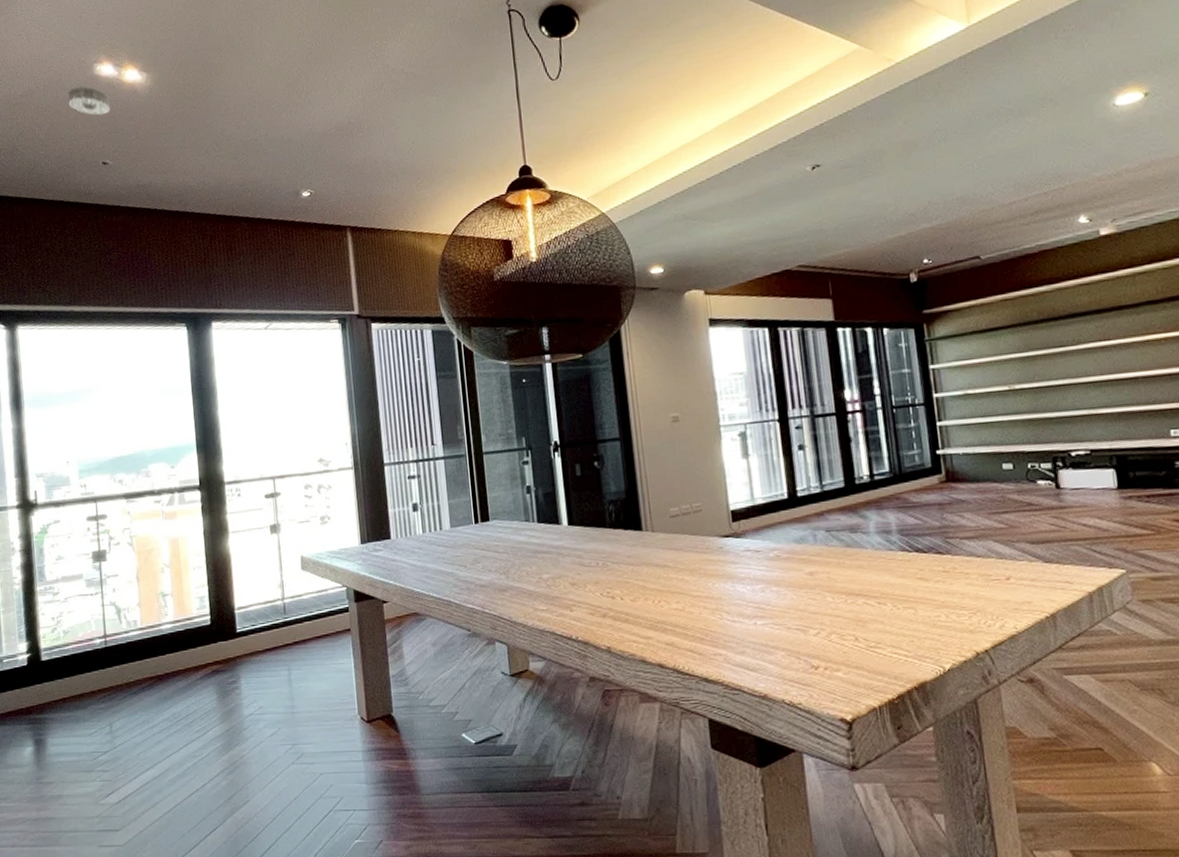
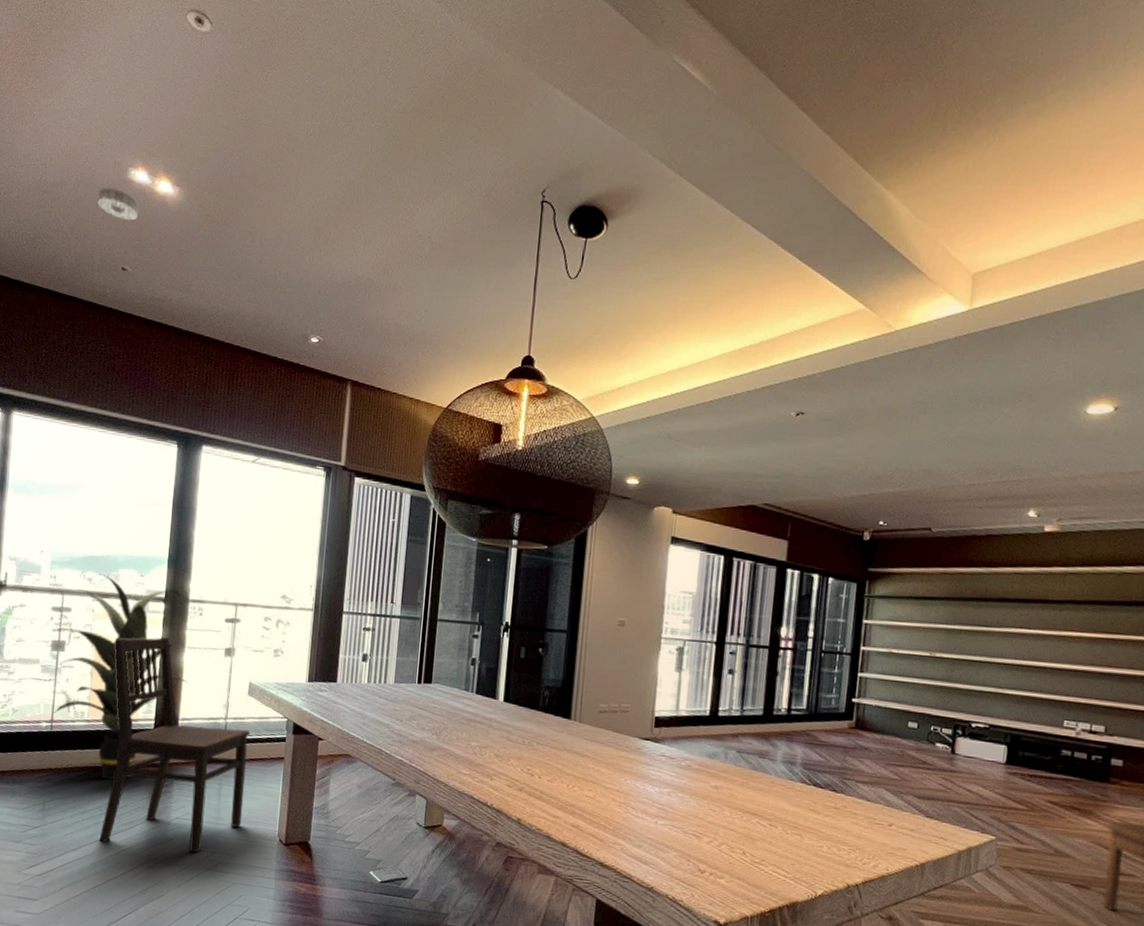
indoor plant: none [92,472,237,687] -> present [53,573,188,780]
dining chair: none [156,525,319,755] -> present [99,636,251,853]

